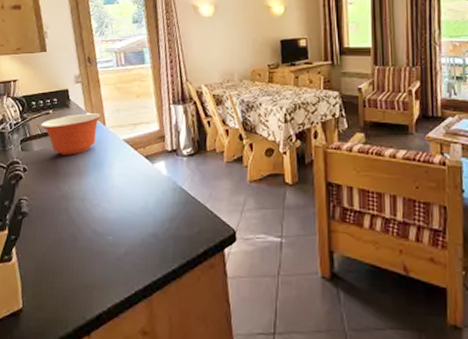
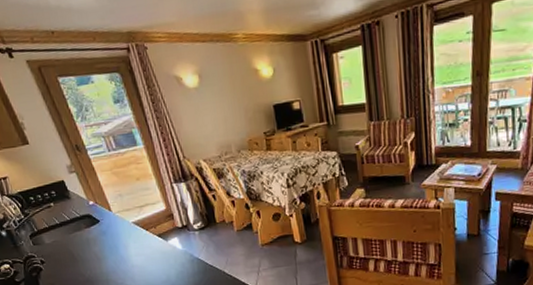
mixing bowl: present [40,113,101,155] -> none [45,200,106,244]

